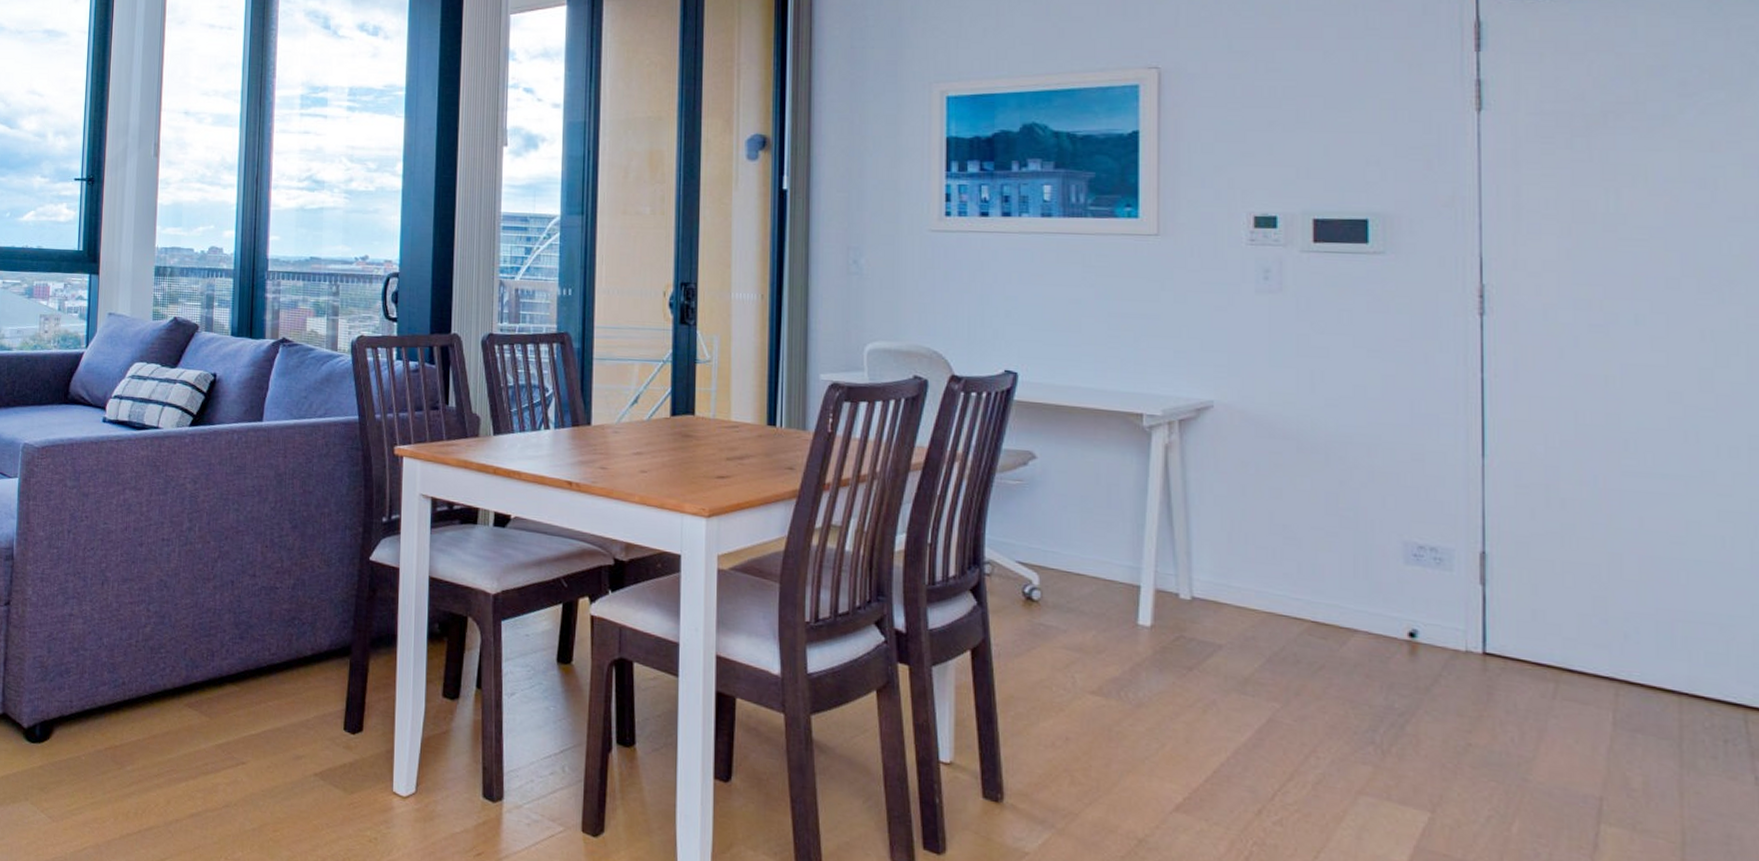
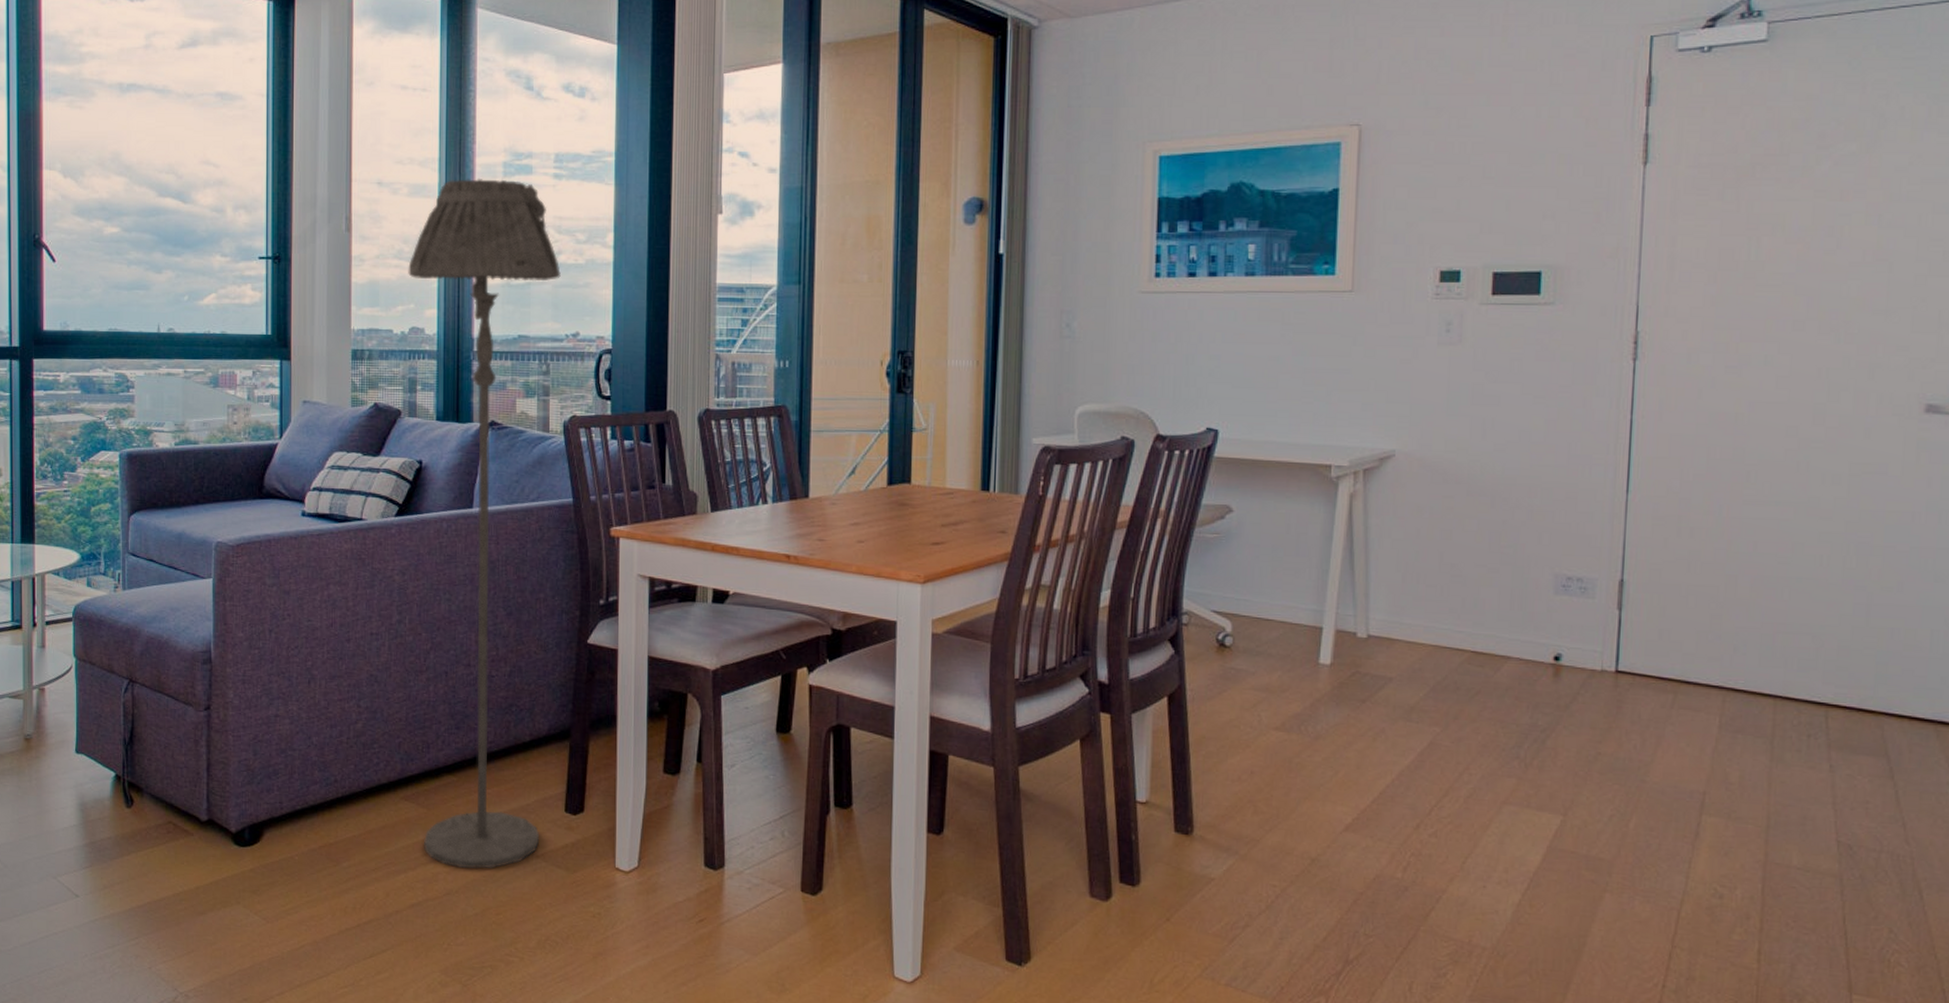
floor lamp: none [205,109,352,783] -> present [408,178,561,869]

